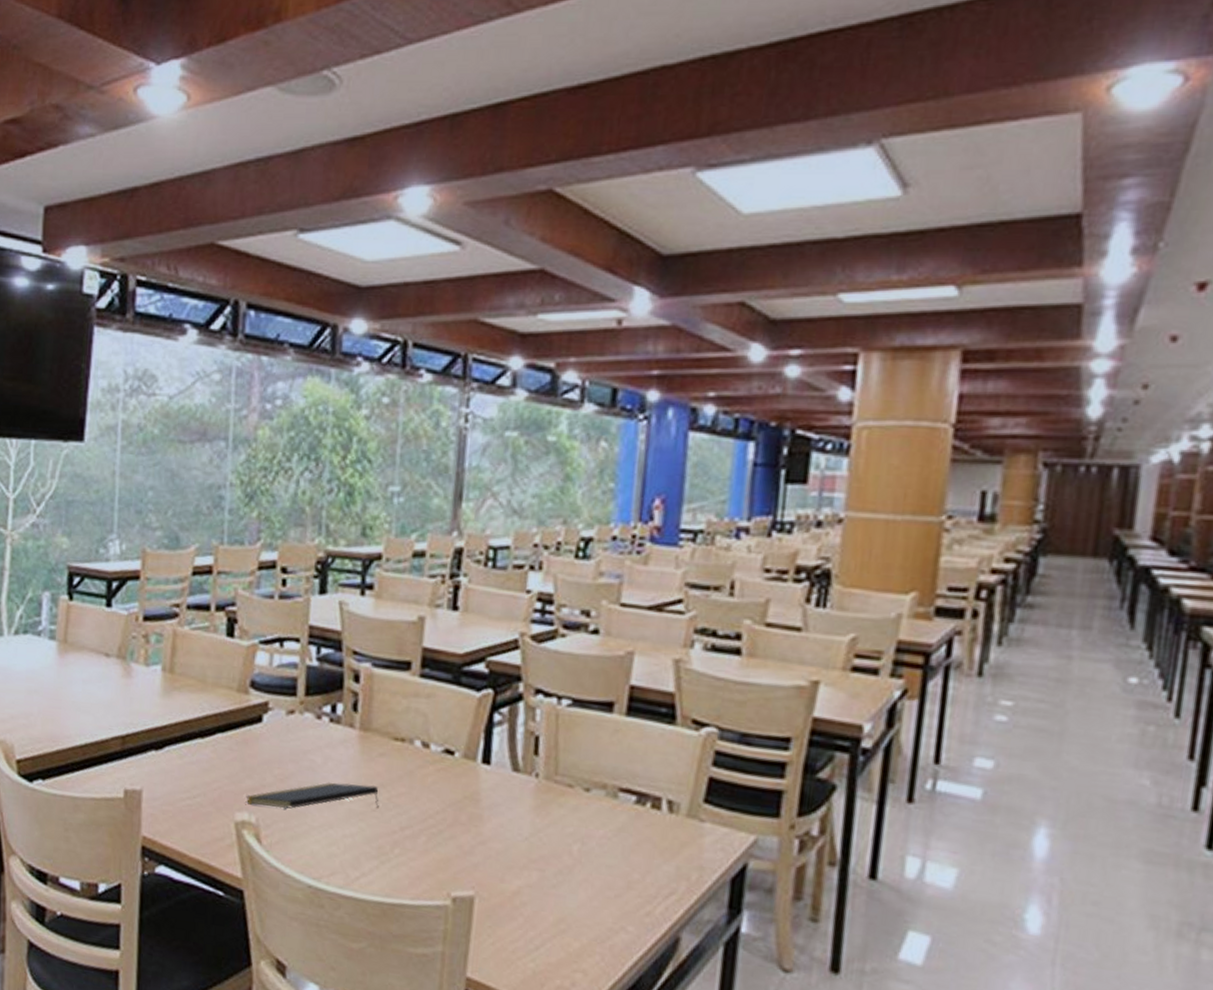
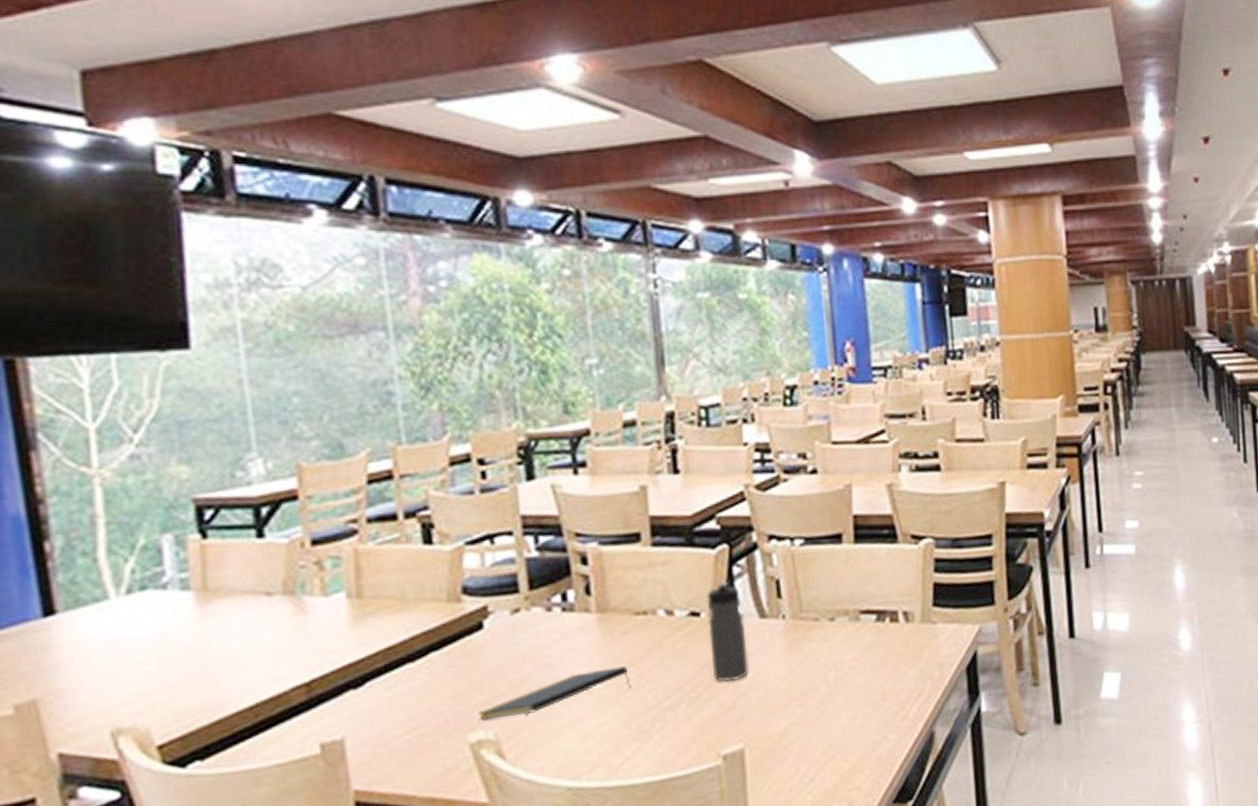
water bottle: none [456,725,498,828] -> present [706,581,749,683]

